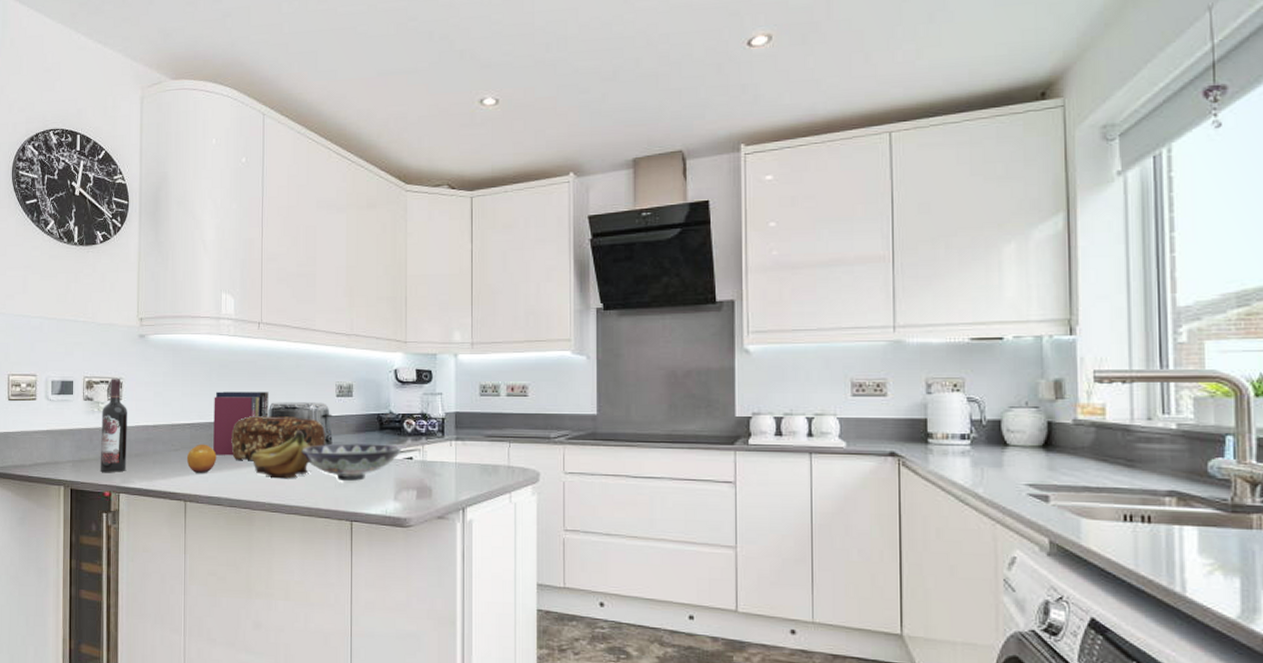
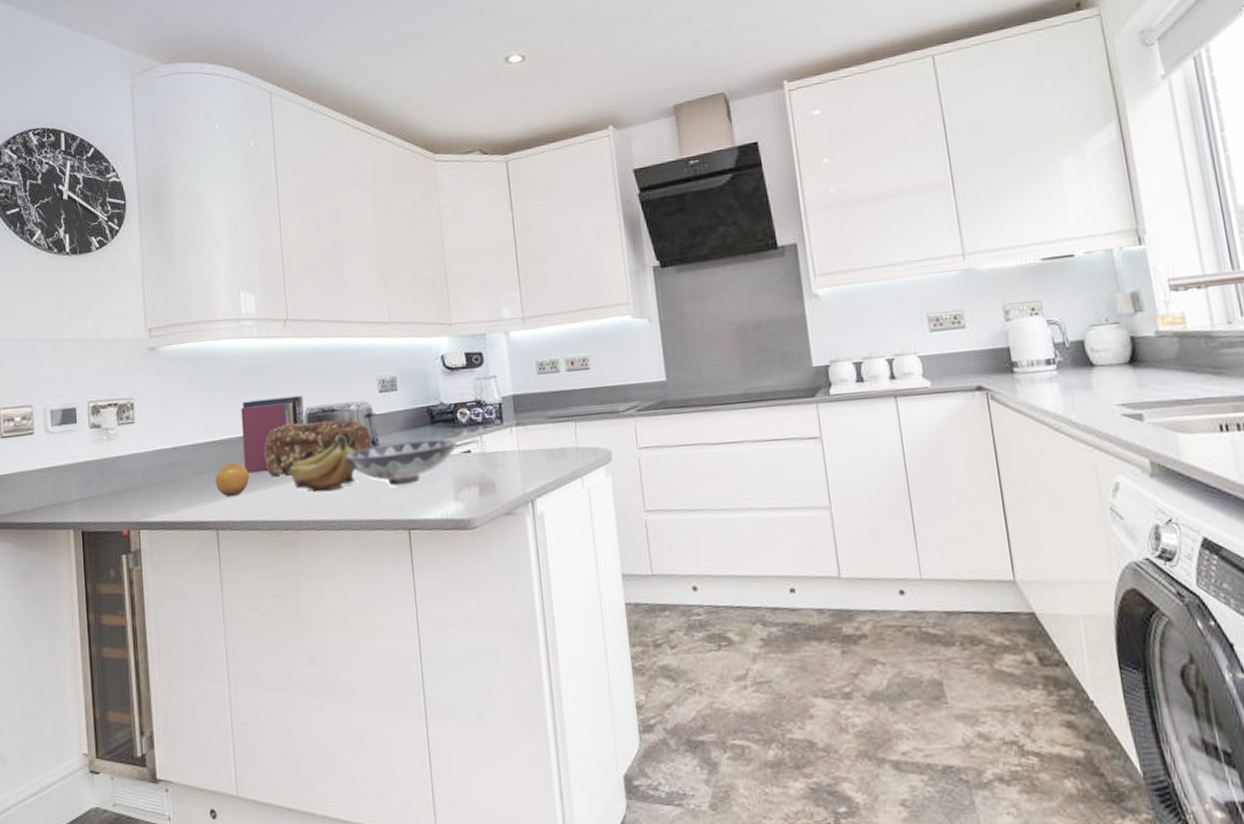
wine bottle: present [100,379,128,472] -> none [112,399,146,508]

